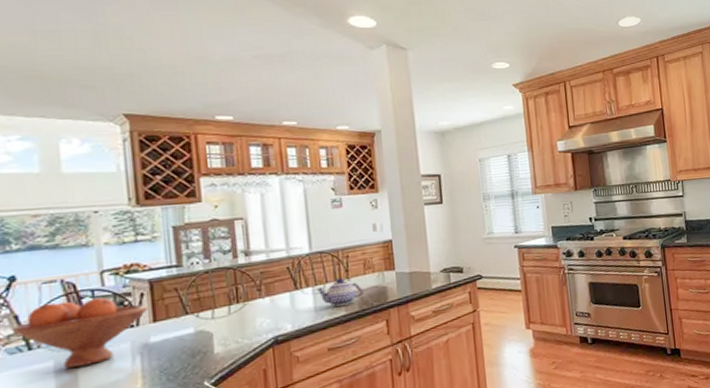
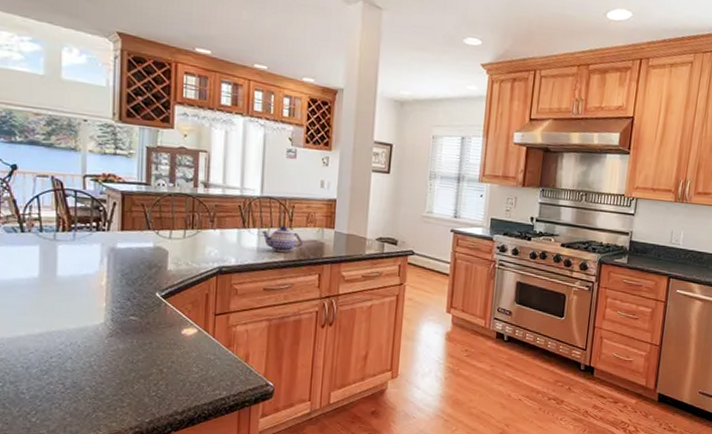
fruit bowl: present [11,297,148,368] -> none [10,194,118,256]

